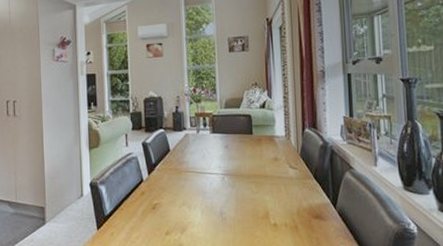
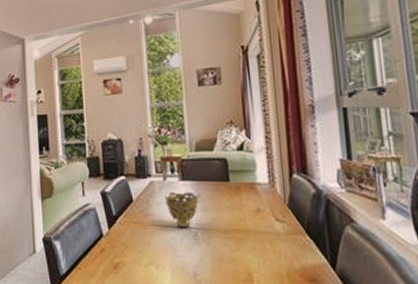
decorative bowl: none [197,142,227,174] -> present [164,191,200,228]

